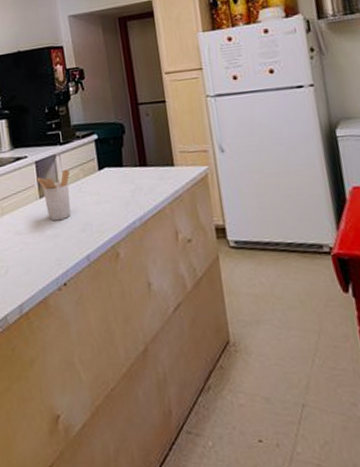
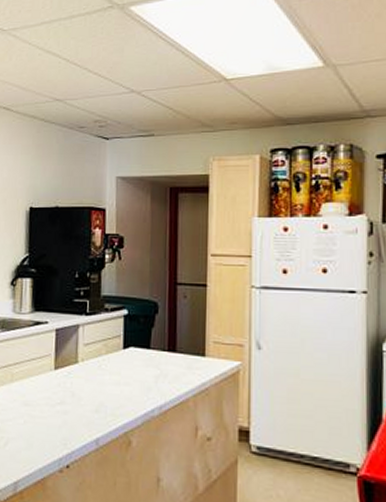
utensil holder: present [36,170,71,221] -> none [54,343,91,397]

